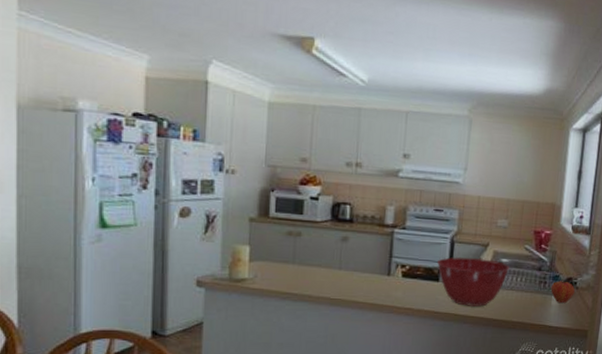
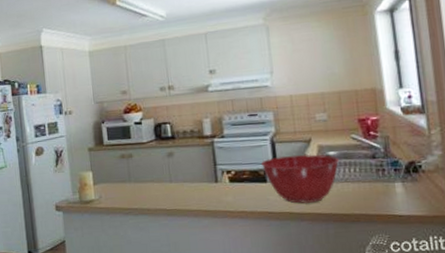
fruit: present [550,278,575,304] -> none [391,163,422,190]

